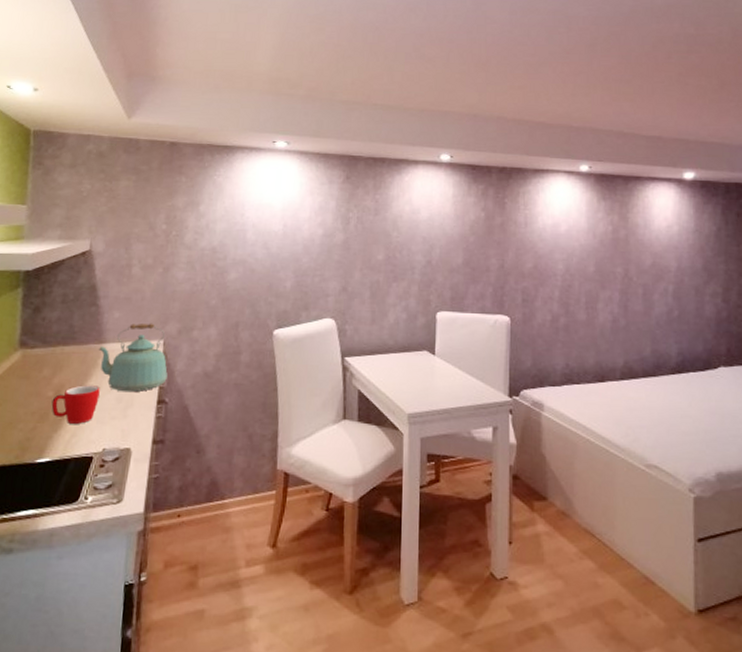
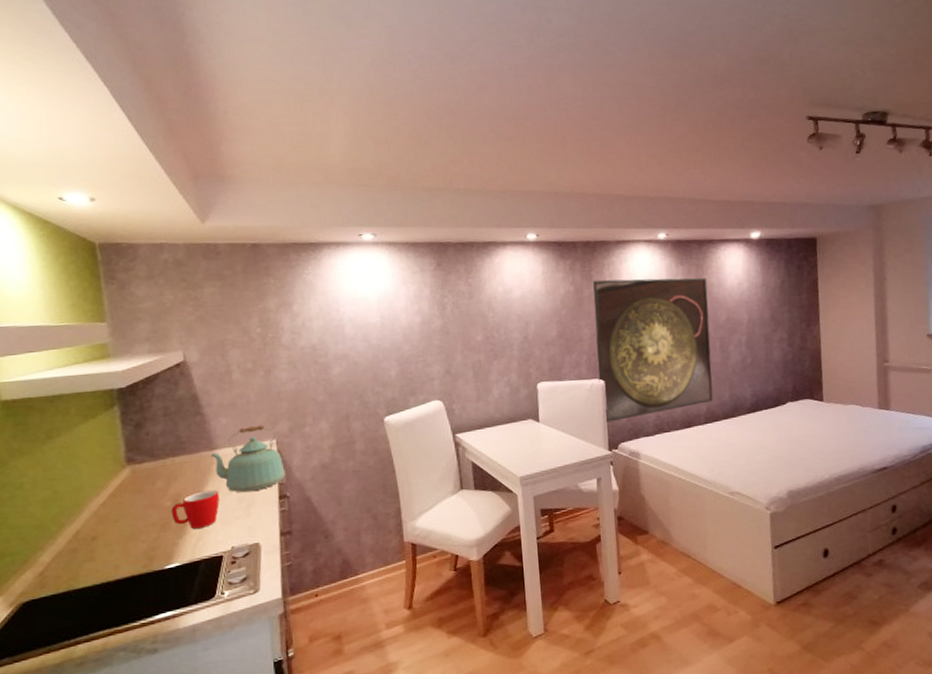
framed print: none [503,208,632,365] -> present [593,277,713,422]

